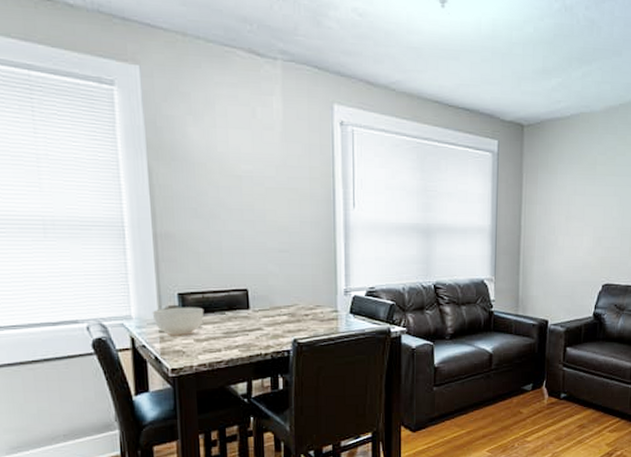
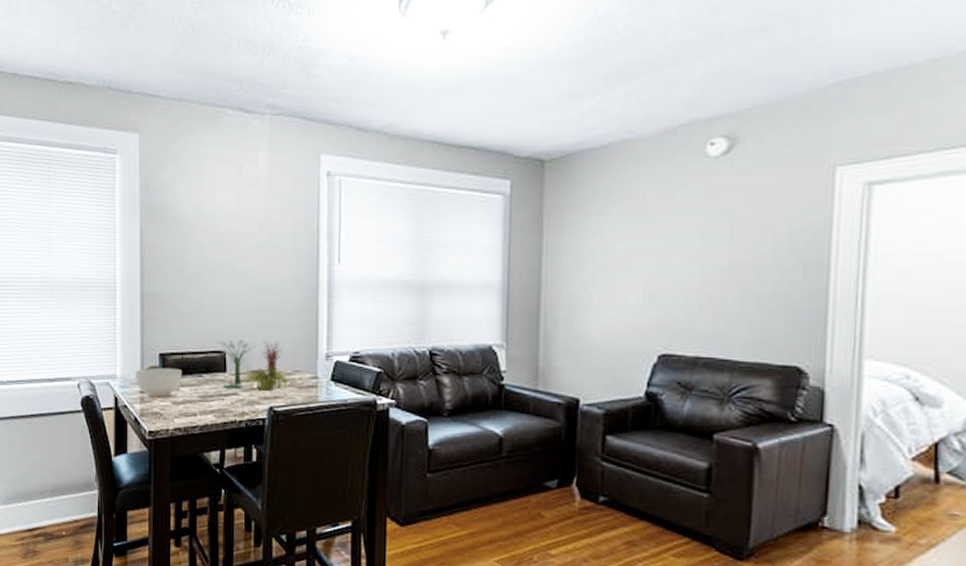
flower arrangement: none [236,278,314,325] -> present [215,339,292,391]

